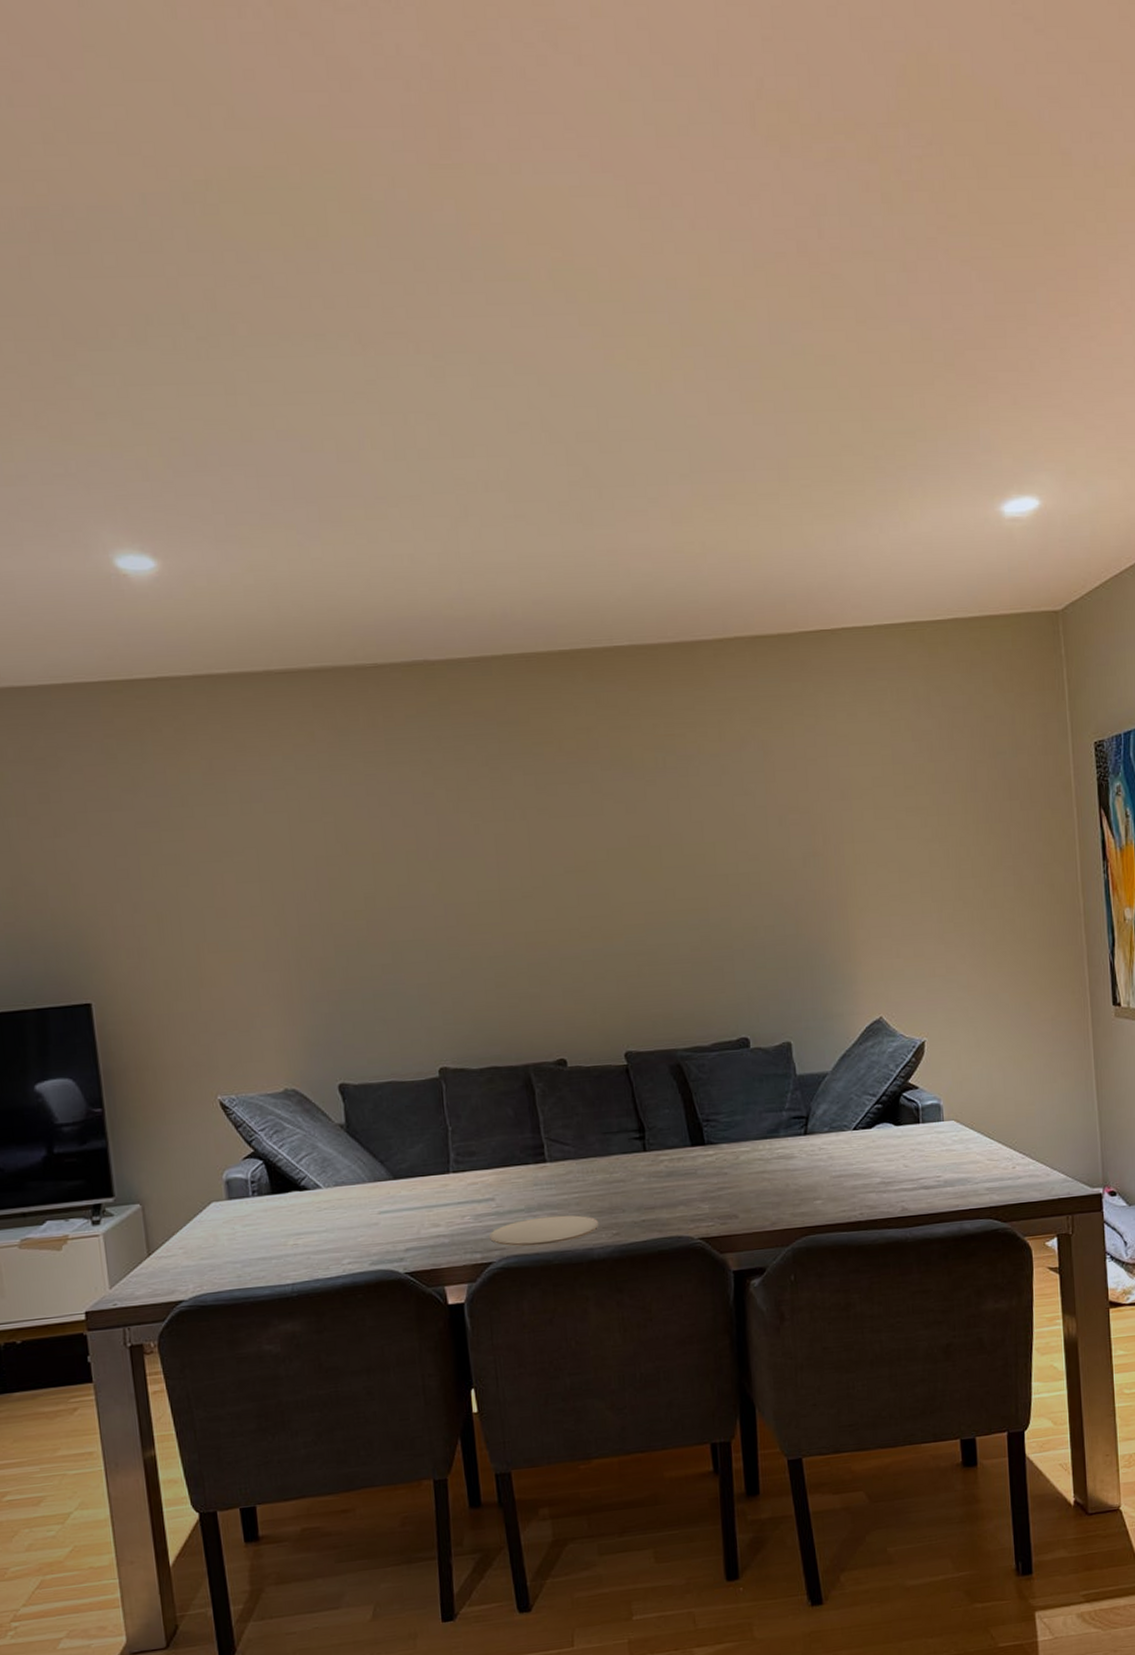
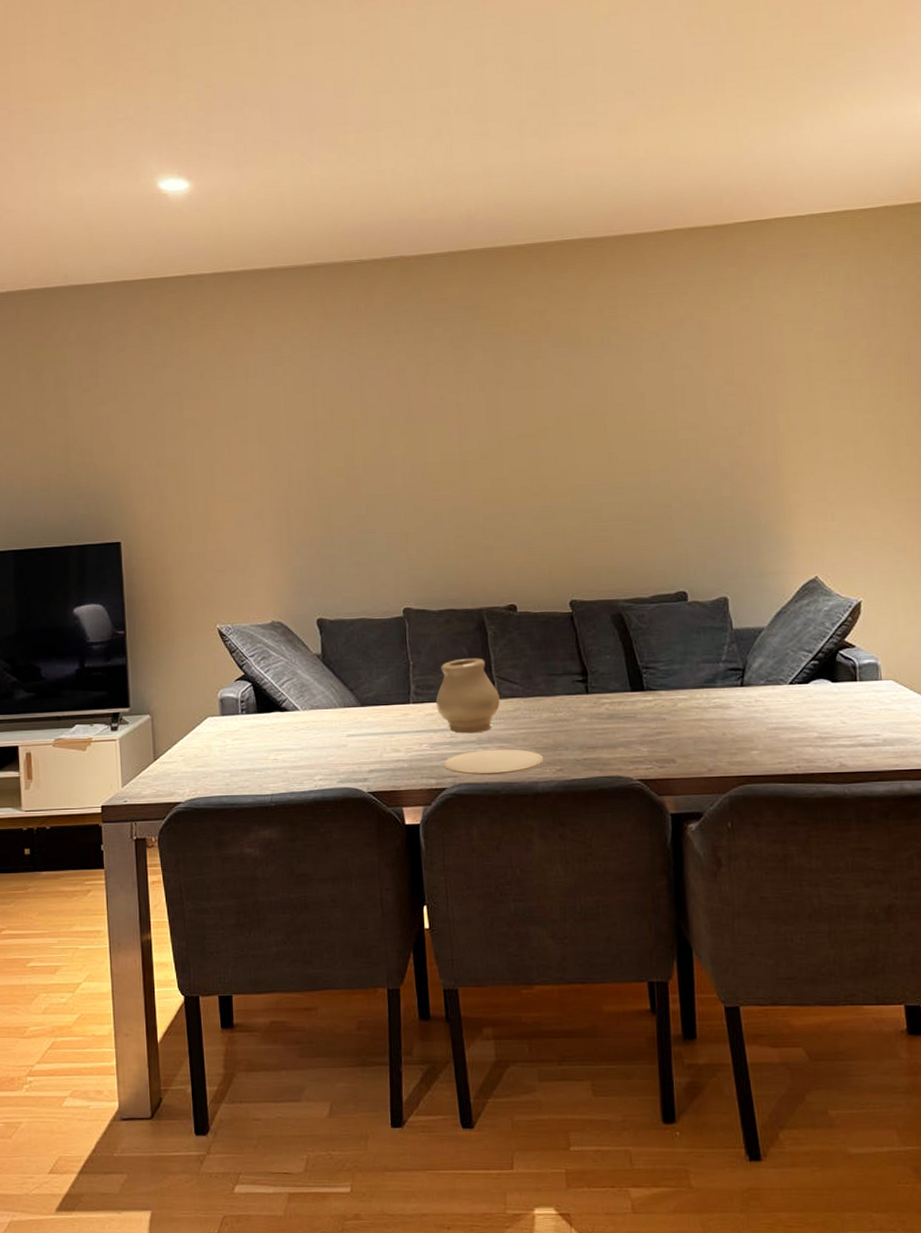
vase: none [478,1119,551,1202] -> present [435,658,501,734]

